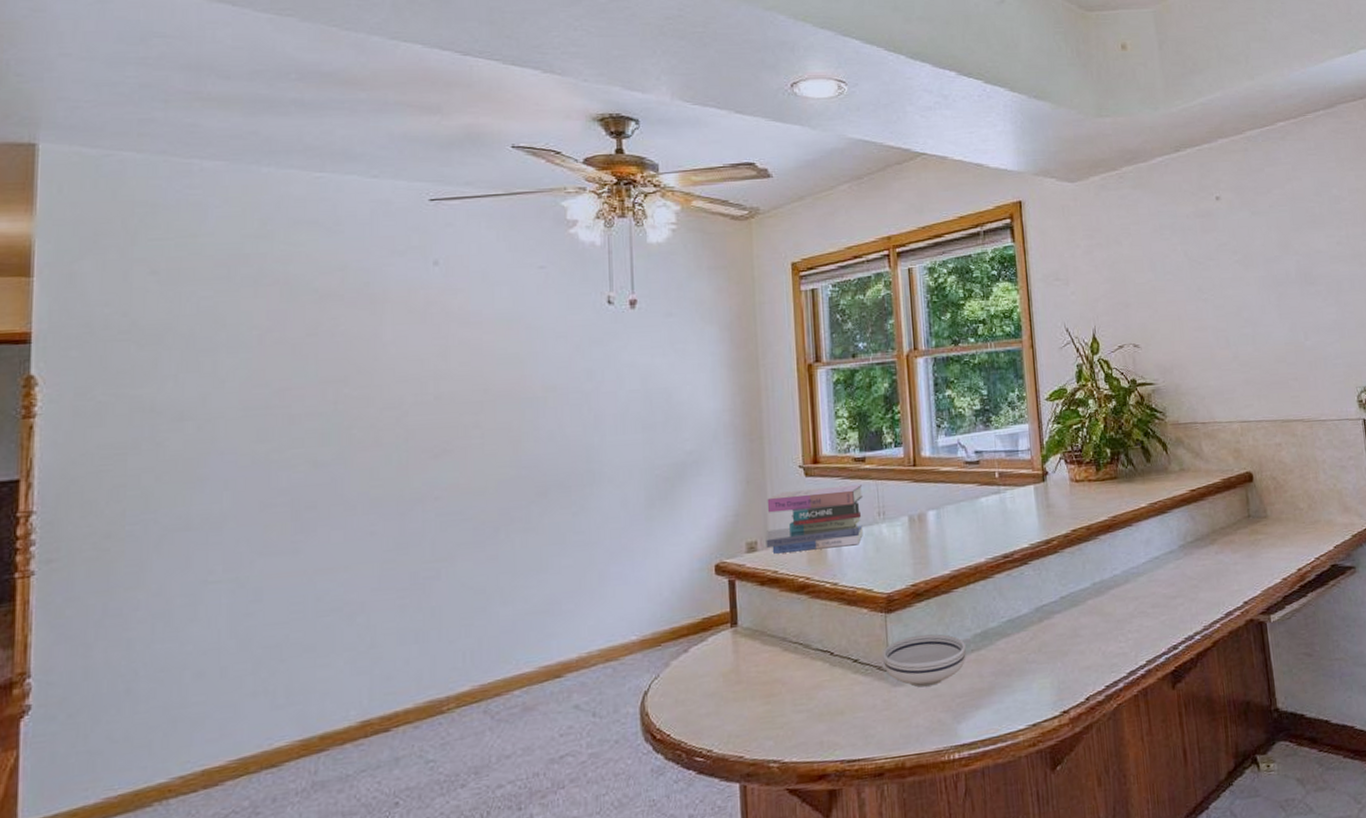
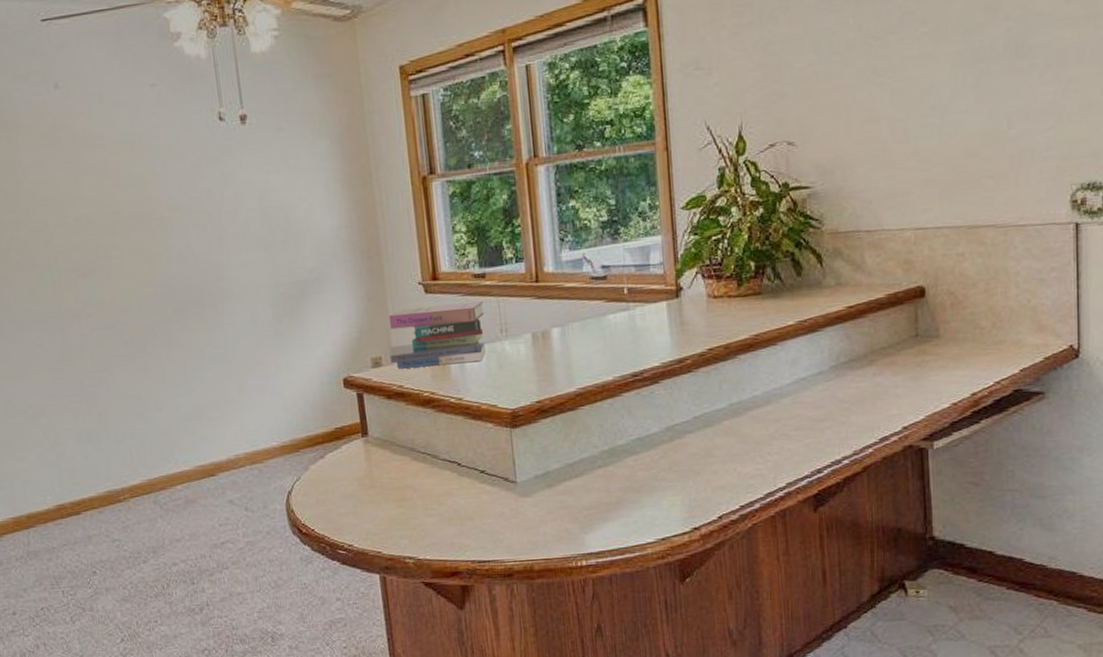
bowl: present [883,634,966,688] -> none [509,449,593,499]

